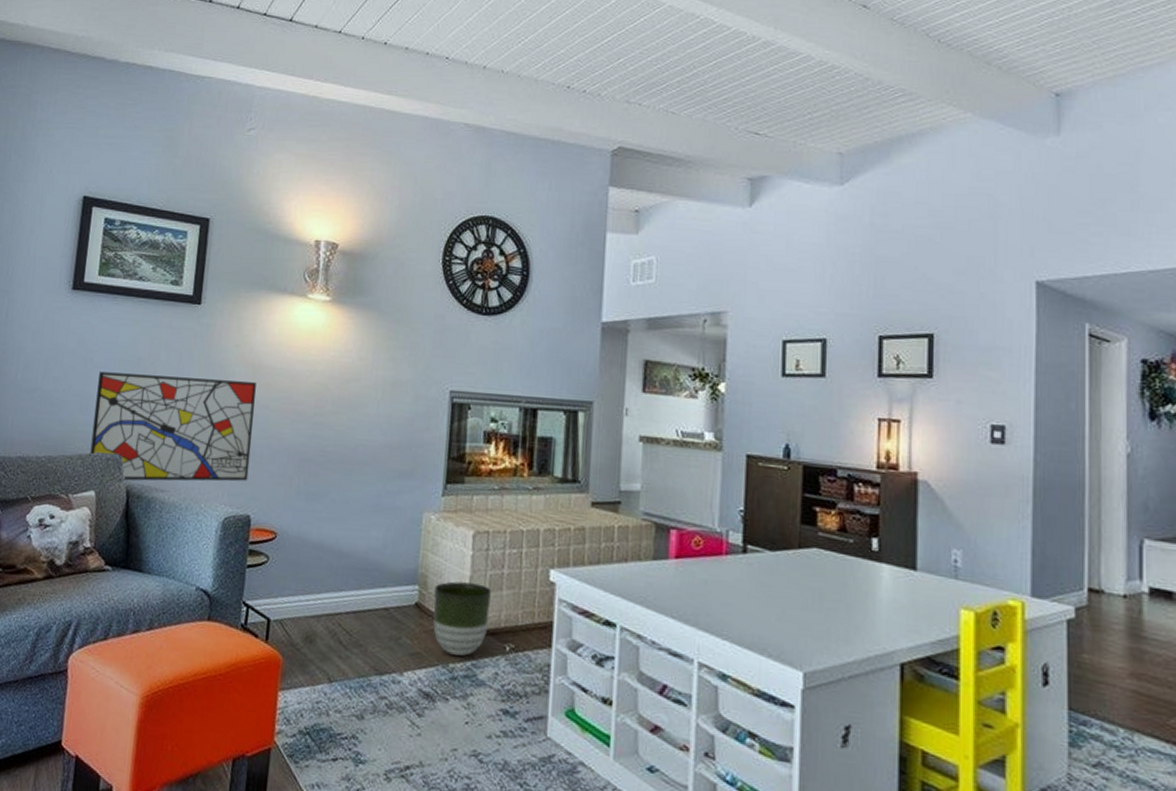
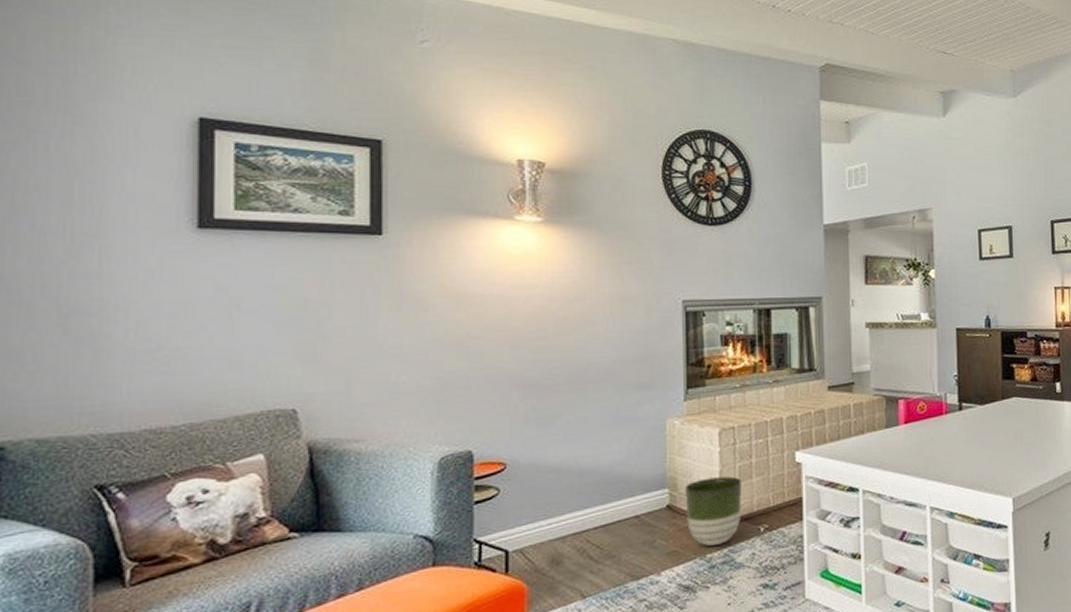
wall art: present [89,371,256,482] -> none [250,313,465,437]

